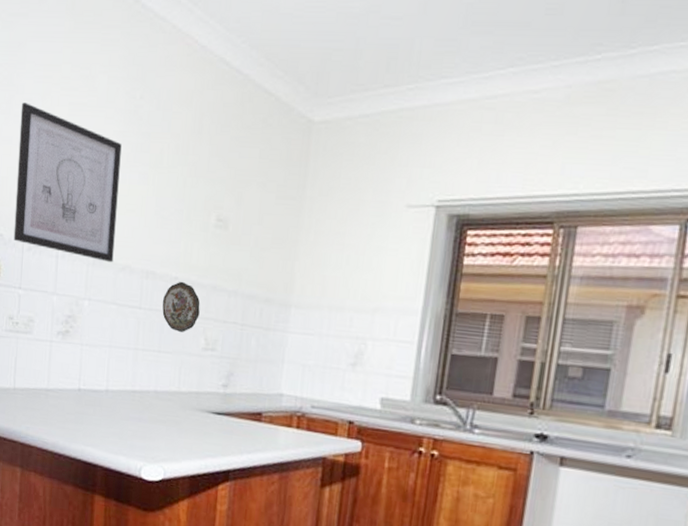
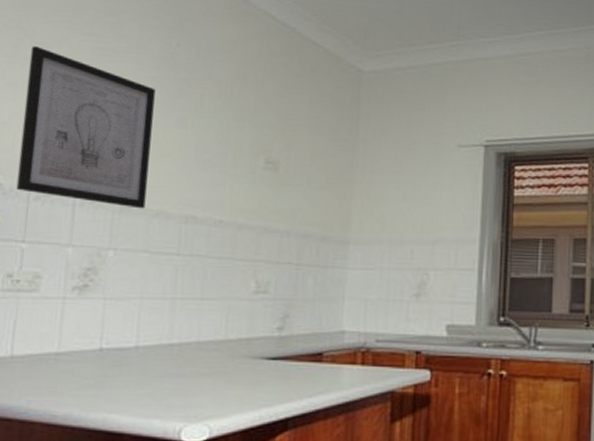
decorative plate: present [162,281,201,333] -> none [204,224,250,278]

